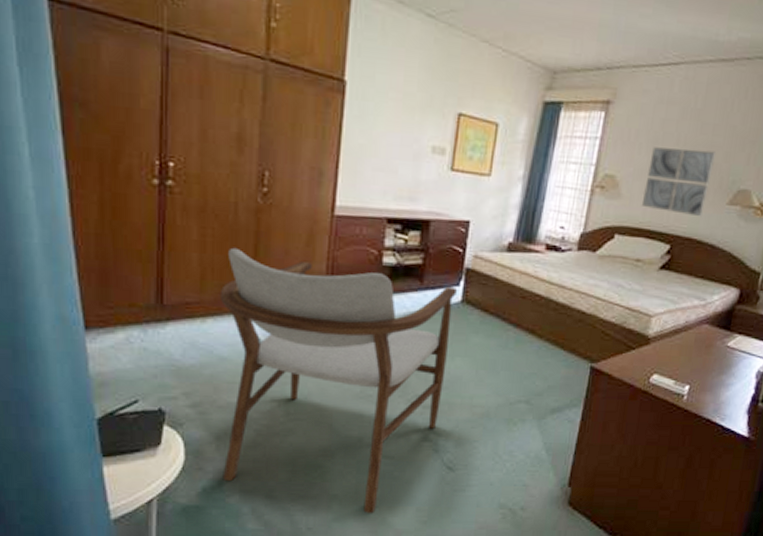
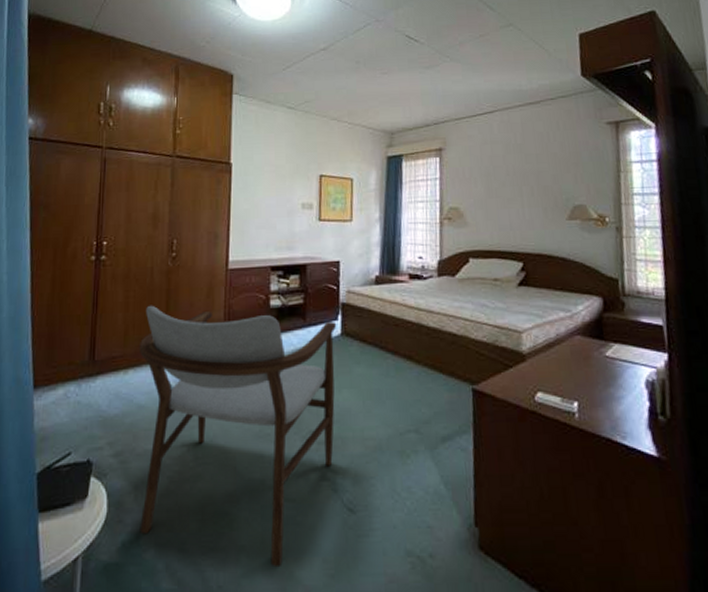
wall art: present [641,147,715,217] -> none [486,176,546,234]

